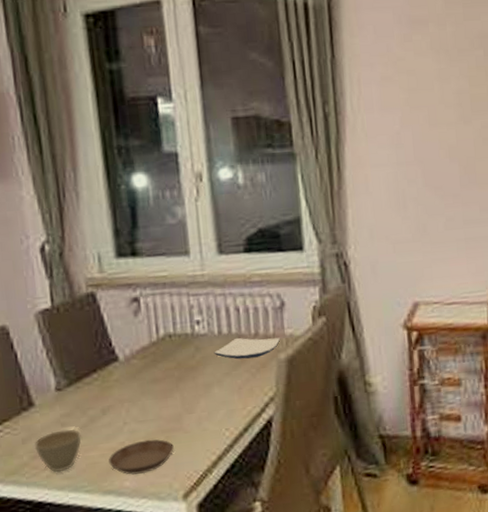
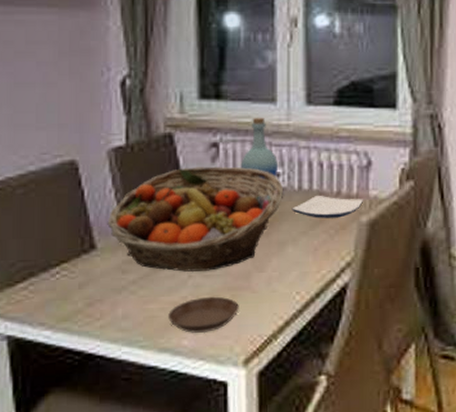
cup: present [34,428,82,472] -> none [90,277,142,322]
fruit basket: none [42,318,205,420] -> present [107,166,284,272]
bottle: none [162,269,198,338] -> present [240,117,279,191]

